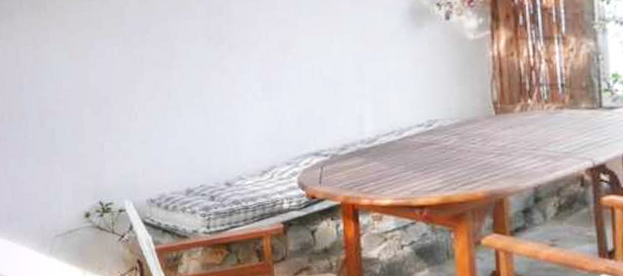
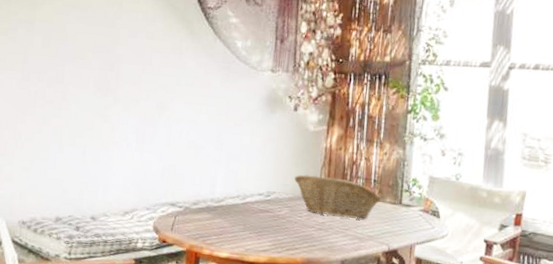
fruit basket: none [459,90,575,137] -> present [294,174,381,220]

